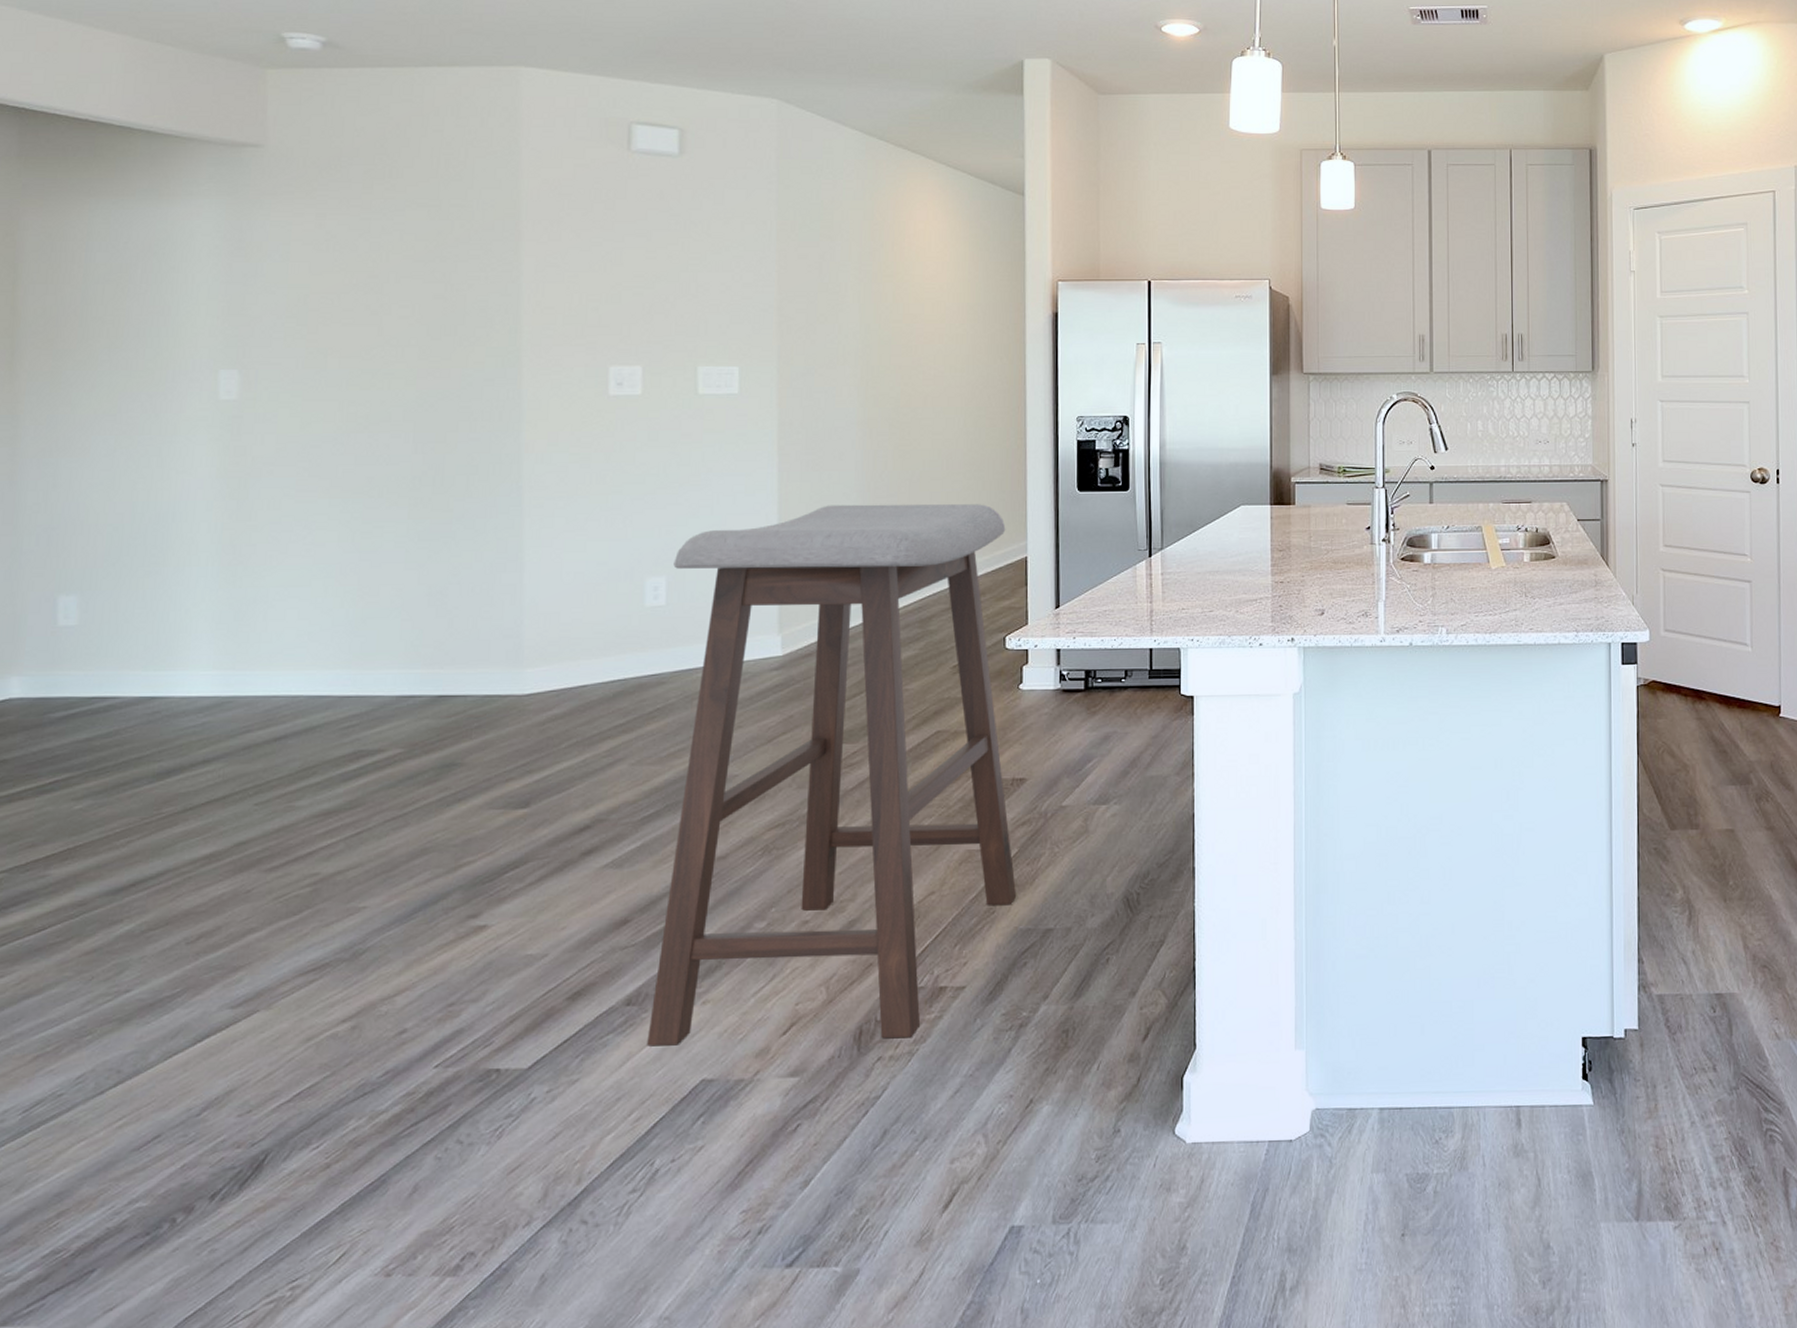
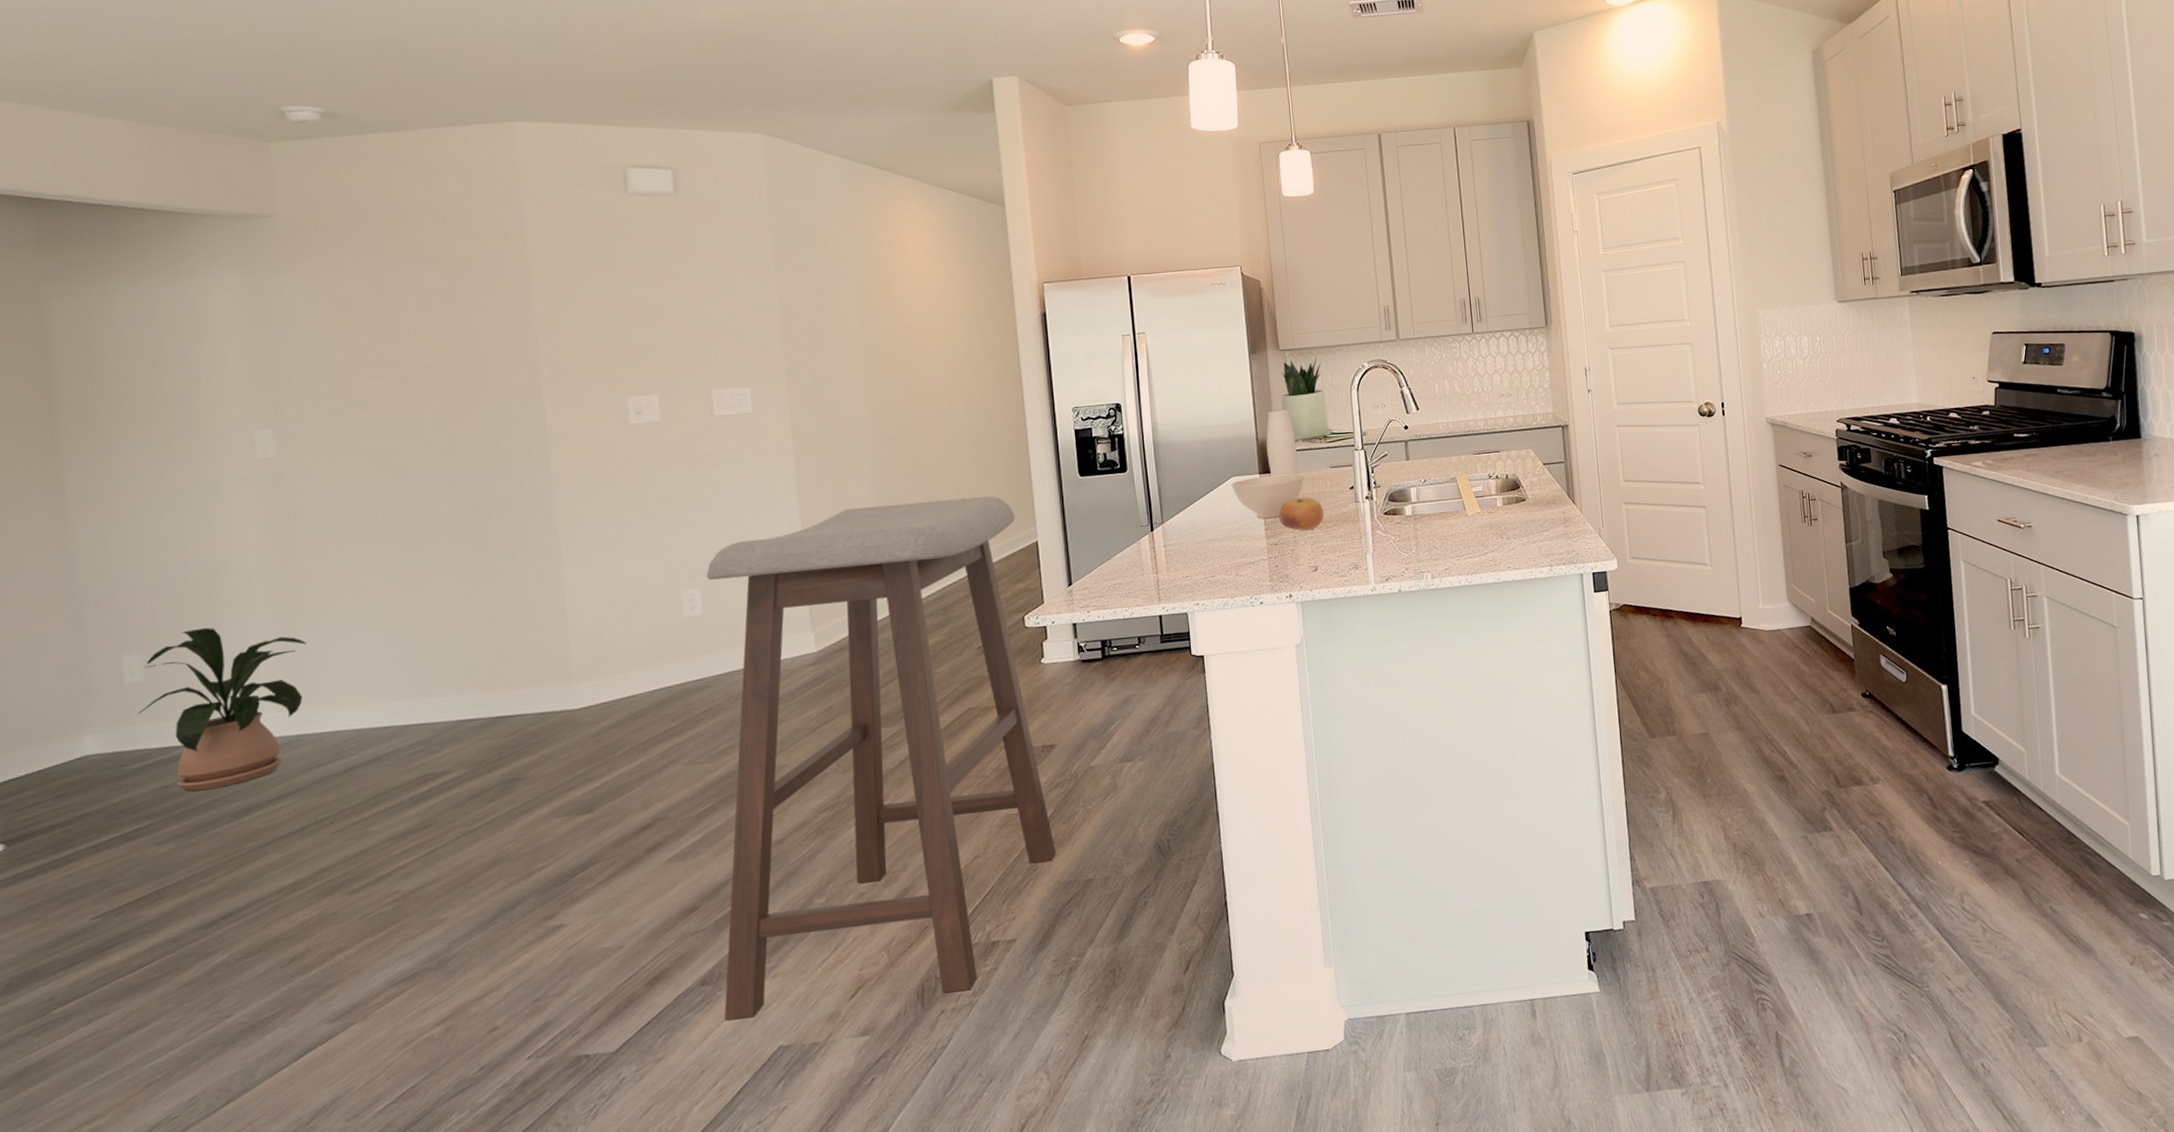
house plant: none [67,573,250,747] -> present [137,627,306,792]
bowl: none [1239,508,1318,554] -> present [1231,474,1304,519]
vase: none [1280,439,1313,510] -> present [1266,410,1298,477]
fruit: none [1286,534,1336,571] -> present [1278,497,1324,531]
planter: none [1300,384,1354,474] -> present [1280,357,1334,441]

